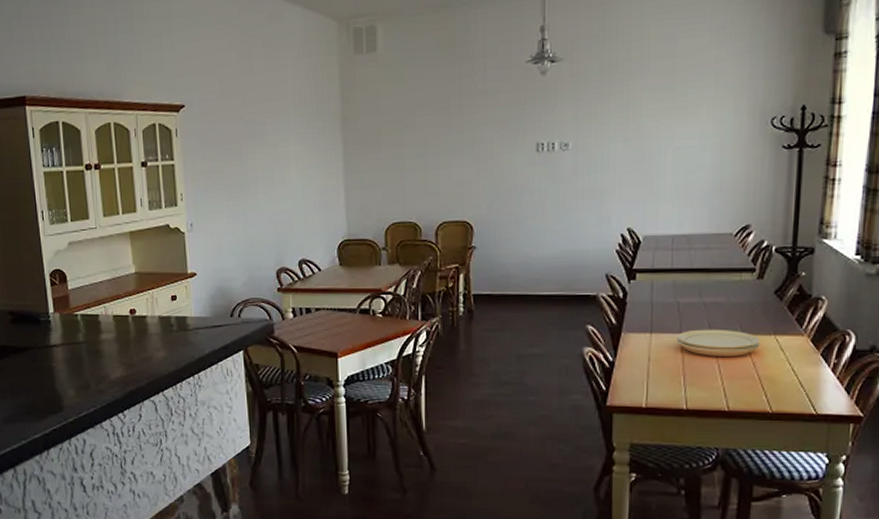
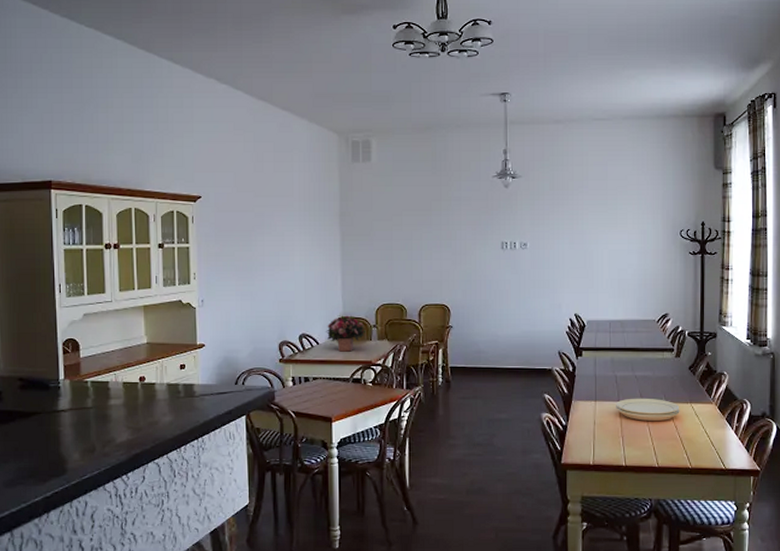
bouquet: none [328,236,375,279] -> present [326,315,367,352]

